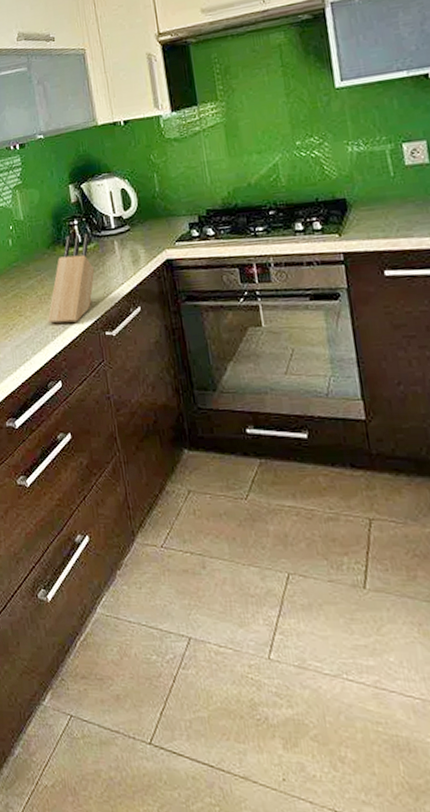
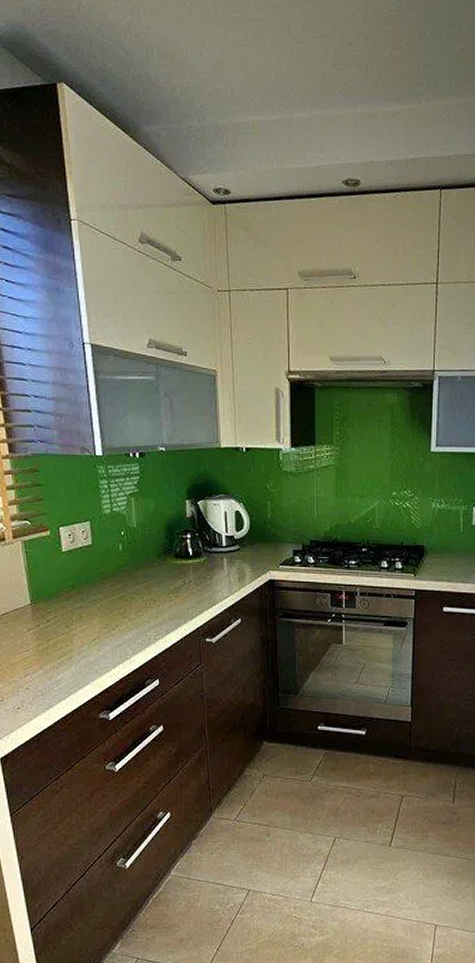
knife block: present [48,233,95,324] -> none [152,547,202,628]

